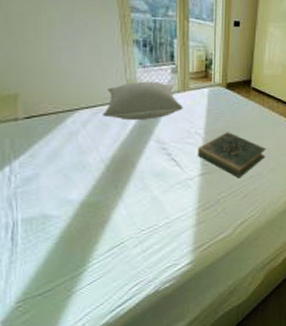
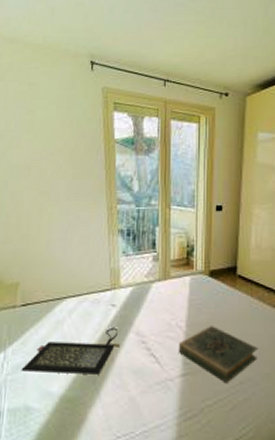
clutch bag: none [33,136,140,183] -> present [21,327,120,375]
pillow: present [103,81,183,121] -> none [87,269,164,310]

